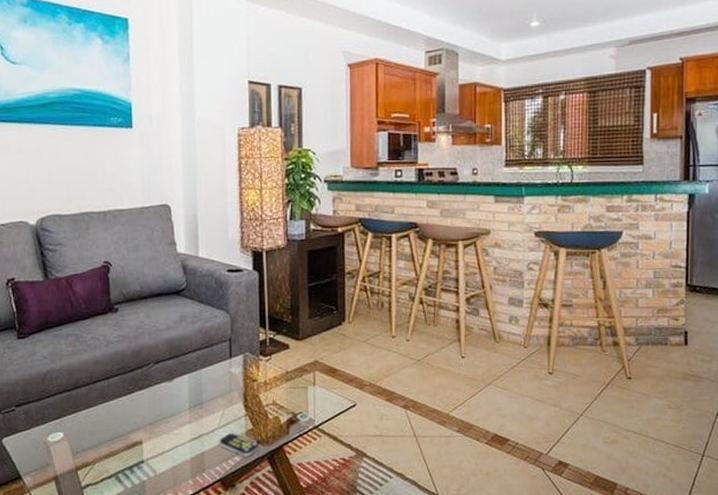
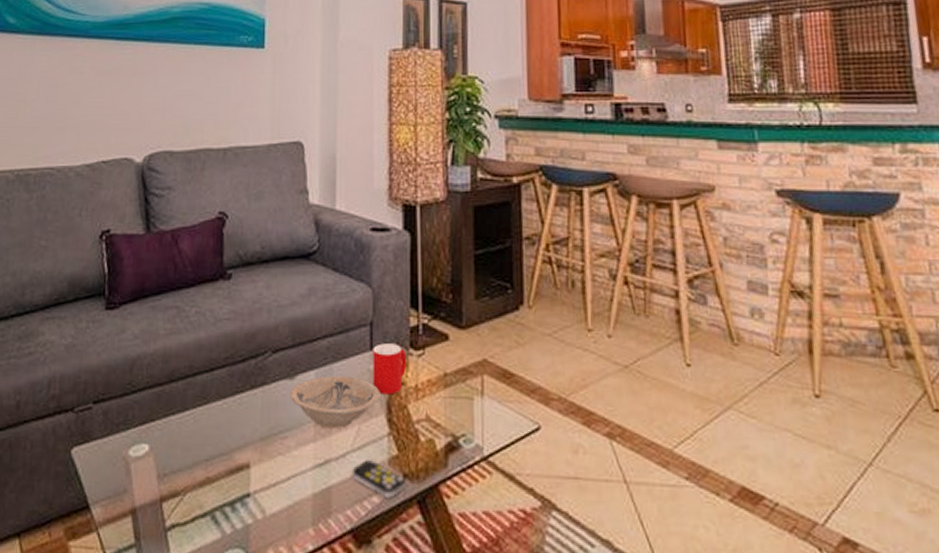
bowl: none [170,377,239,414] -> present [290,376,380,429]
cup: none [232,353,258,389] -> present [373,343,407,395]

